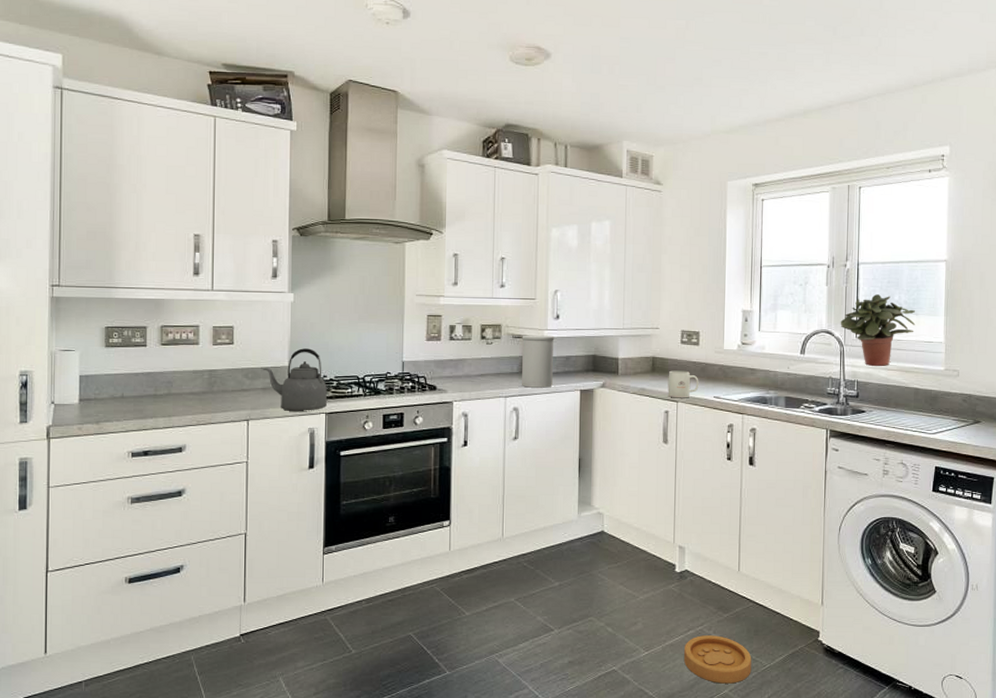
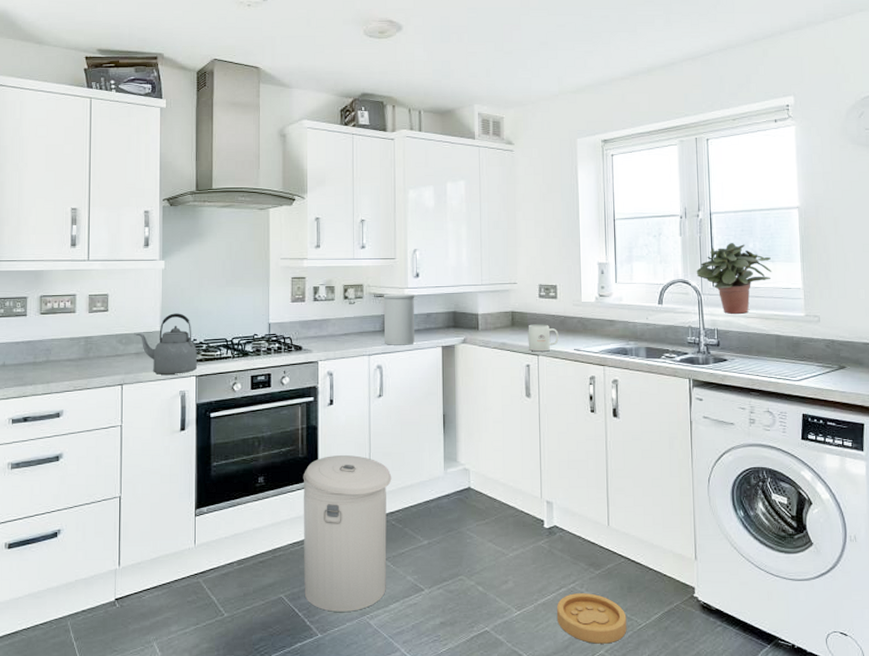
can: none [433,497,525,650] -> present [303,455,392,612]

